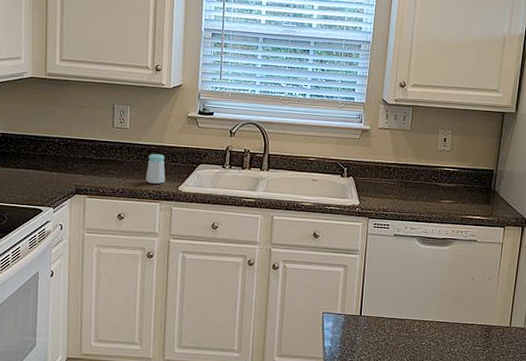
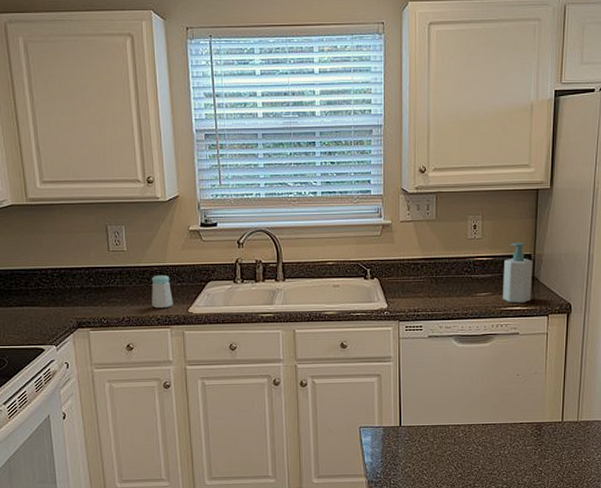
soap bottle: none [465,158,495,214] -> present [503,243,533,303]

